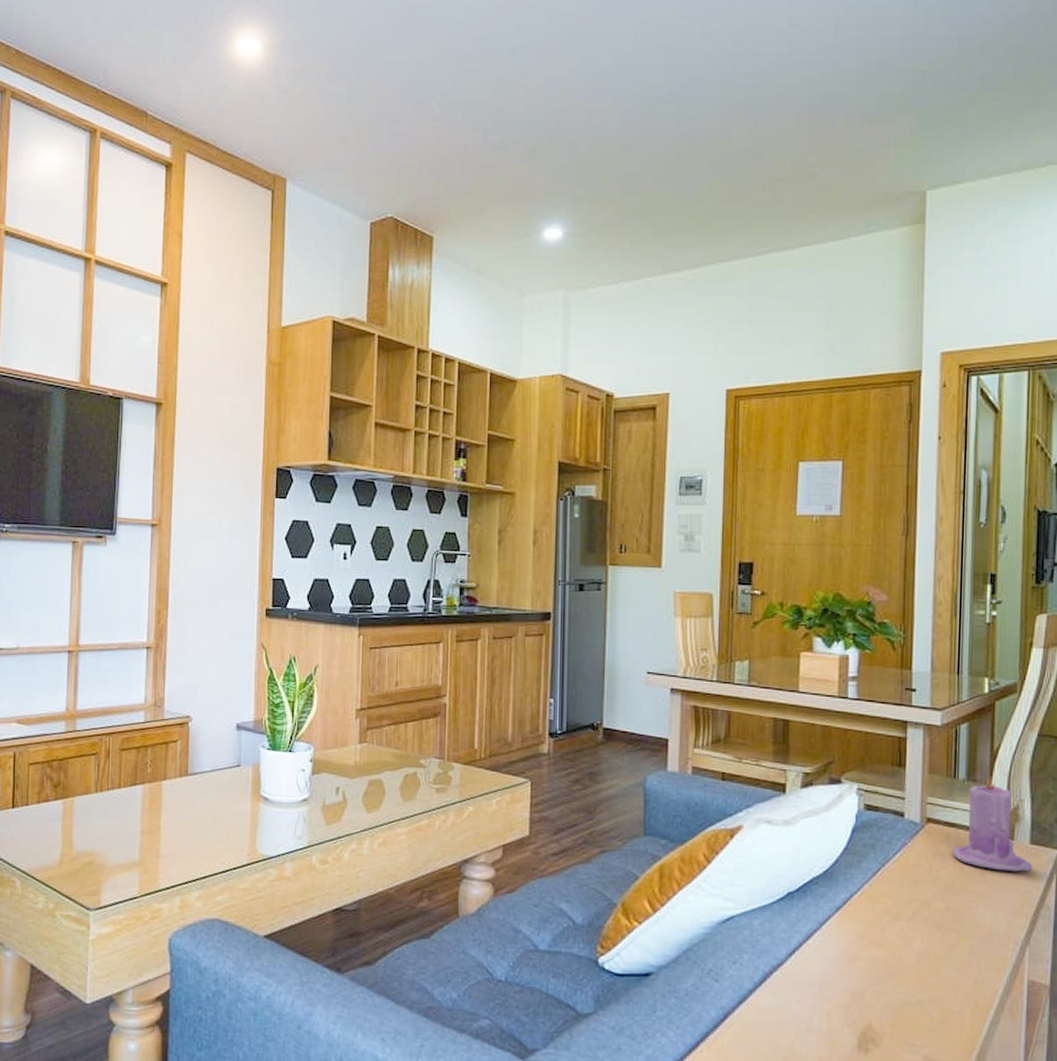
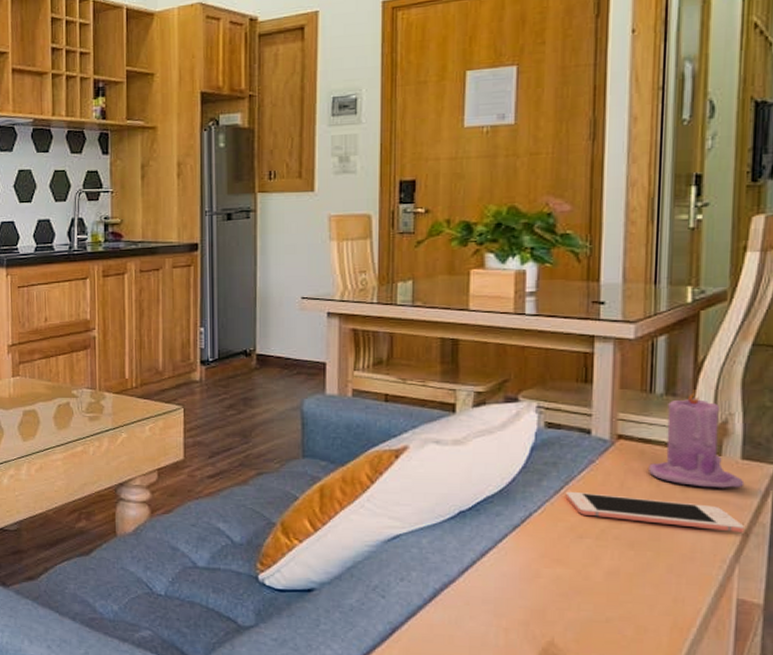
cell phone: none [882,873,1033,916] -> present [565,491,744,534]

